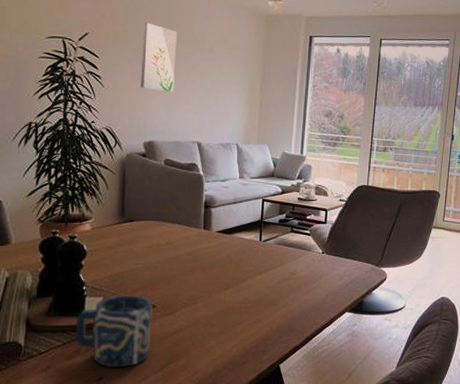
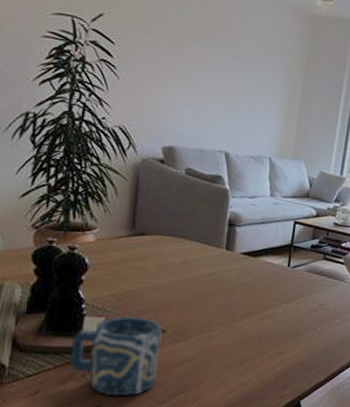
wall art: present [141,22,177,93] -> none [163,8,209,93]

